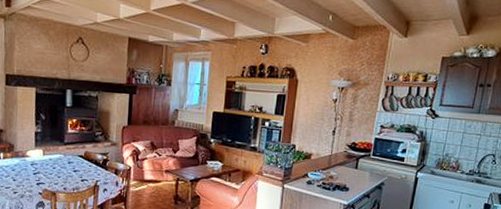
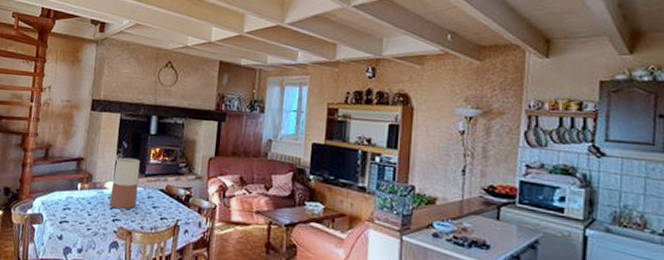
vase: none [33,128,59,175] -> present [109,157,140,210]

